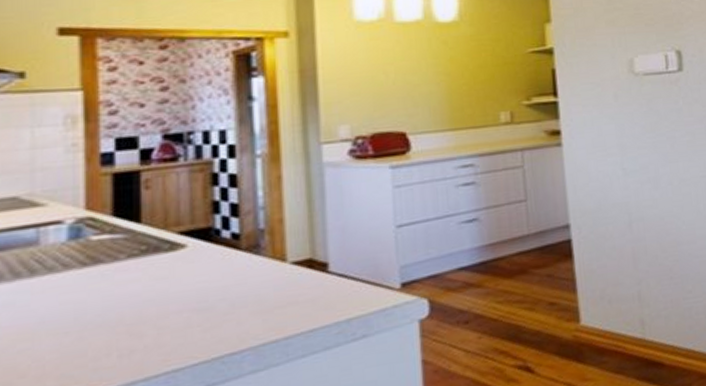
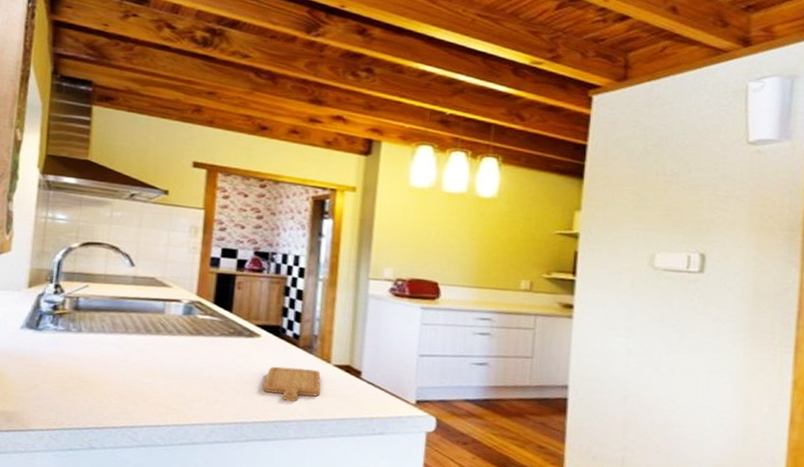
chopping board: none [198,275,279,325] -> present [262,366,321,402]

